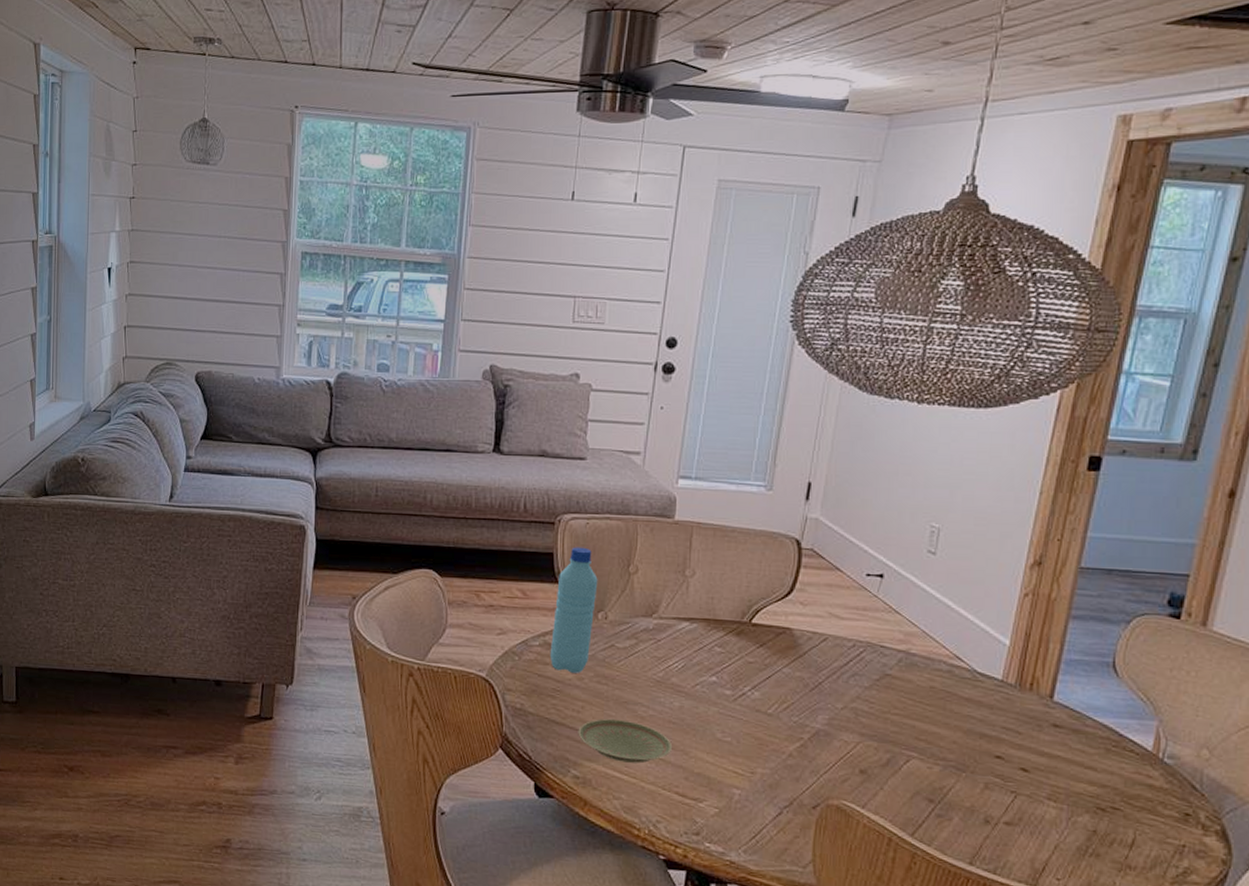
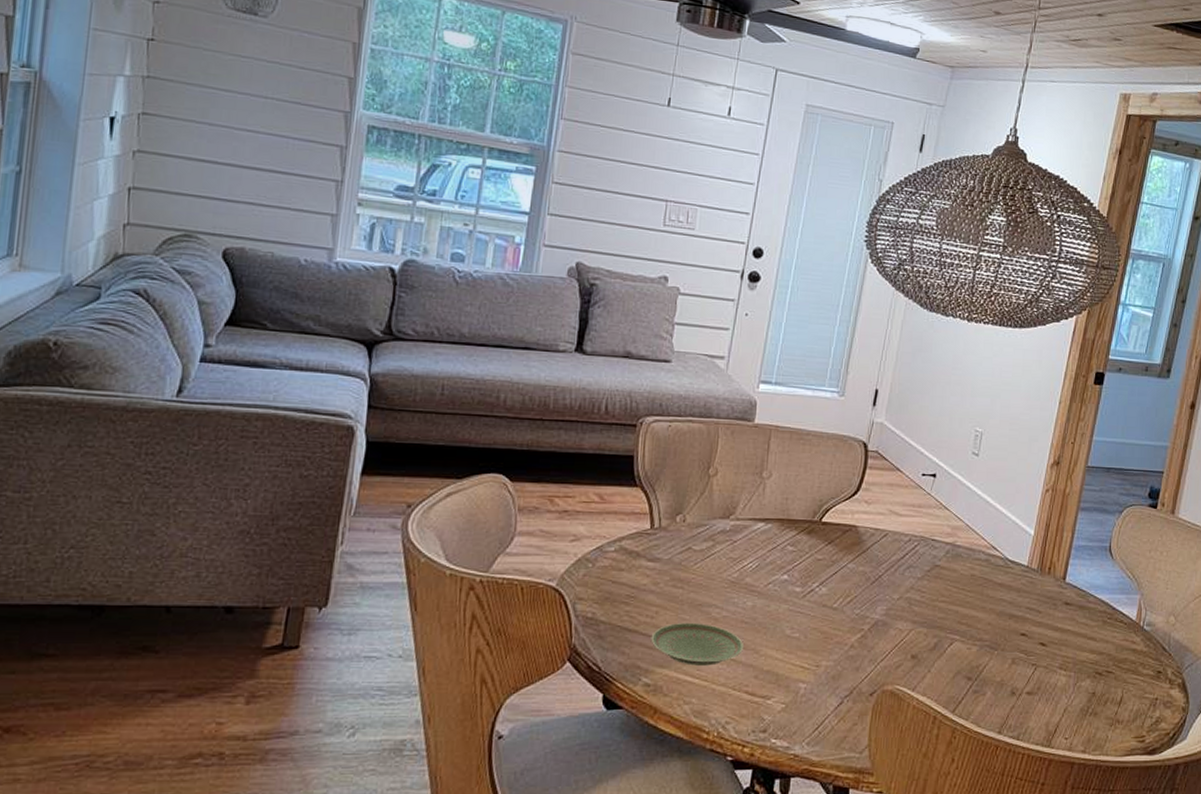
water bottle: present [549,547,598,673] -> none [625,449,678,578]

